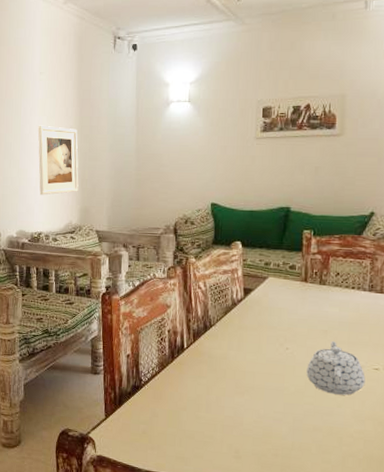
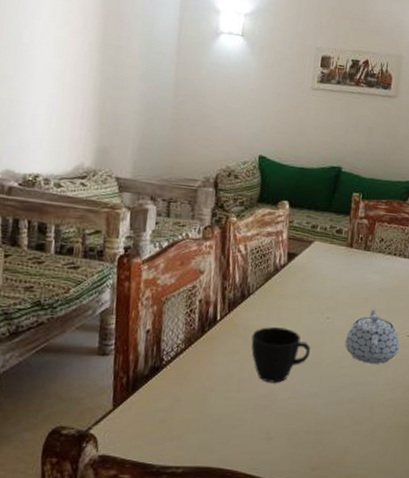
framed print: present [38,125,79,195] -> none [39,33,99,127]
cup: none [215,355,272,407] -> present [251,327,311,383]

